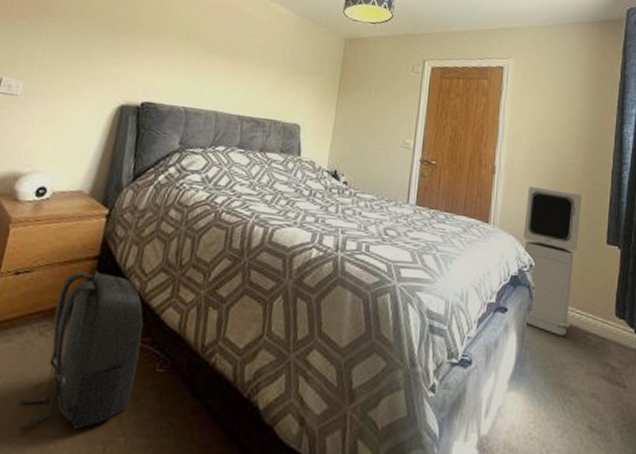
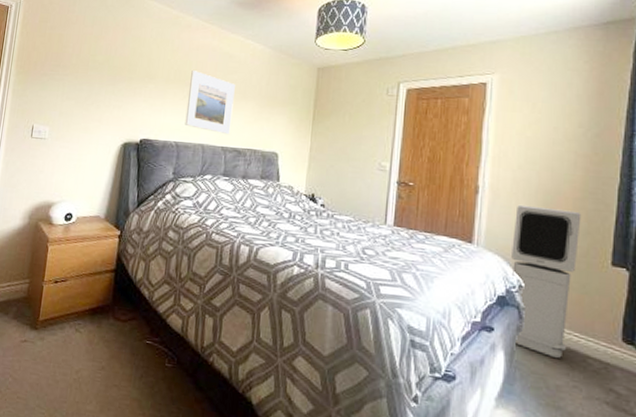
backpack: present [18,270,145,431] -> none [64,281,155,408]
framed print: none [196,29,257,103] -> present [185,70,235,135]

